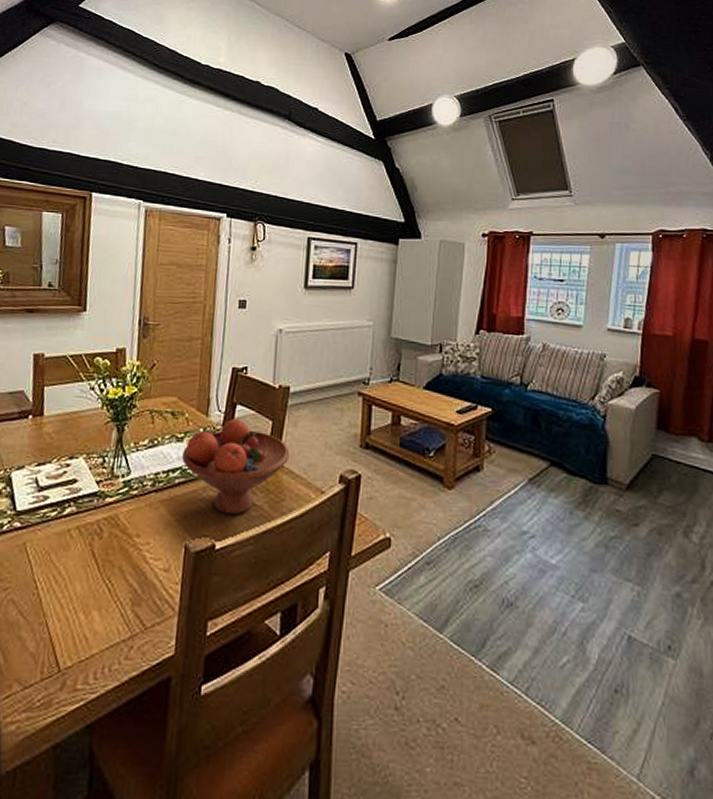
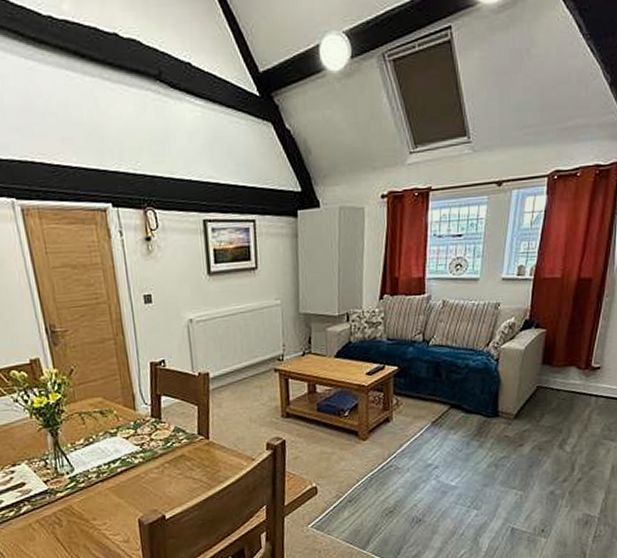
fruit bowl: present [182,418,290,515] -> none [119,408,219,490]

